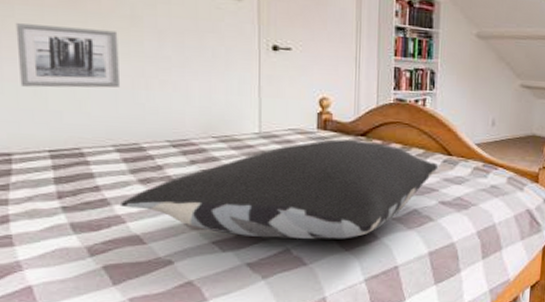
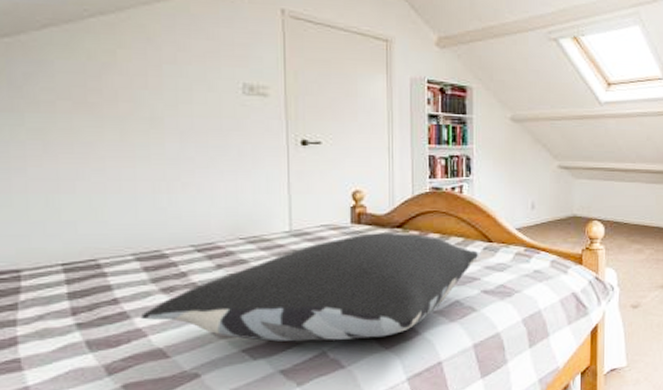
wall art: present [15,23,121,88] -> none [25,132,141,198]

